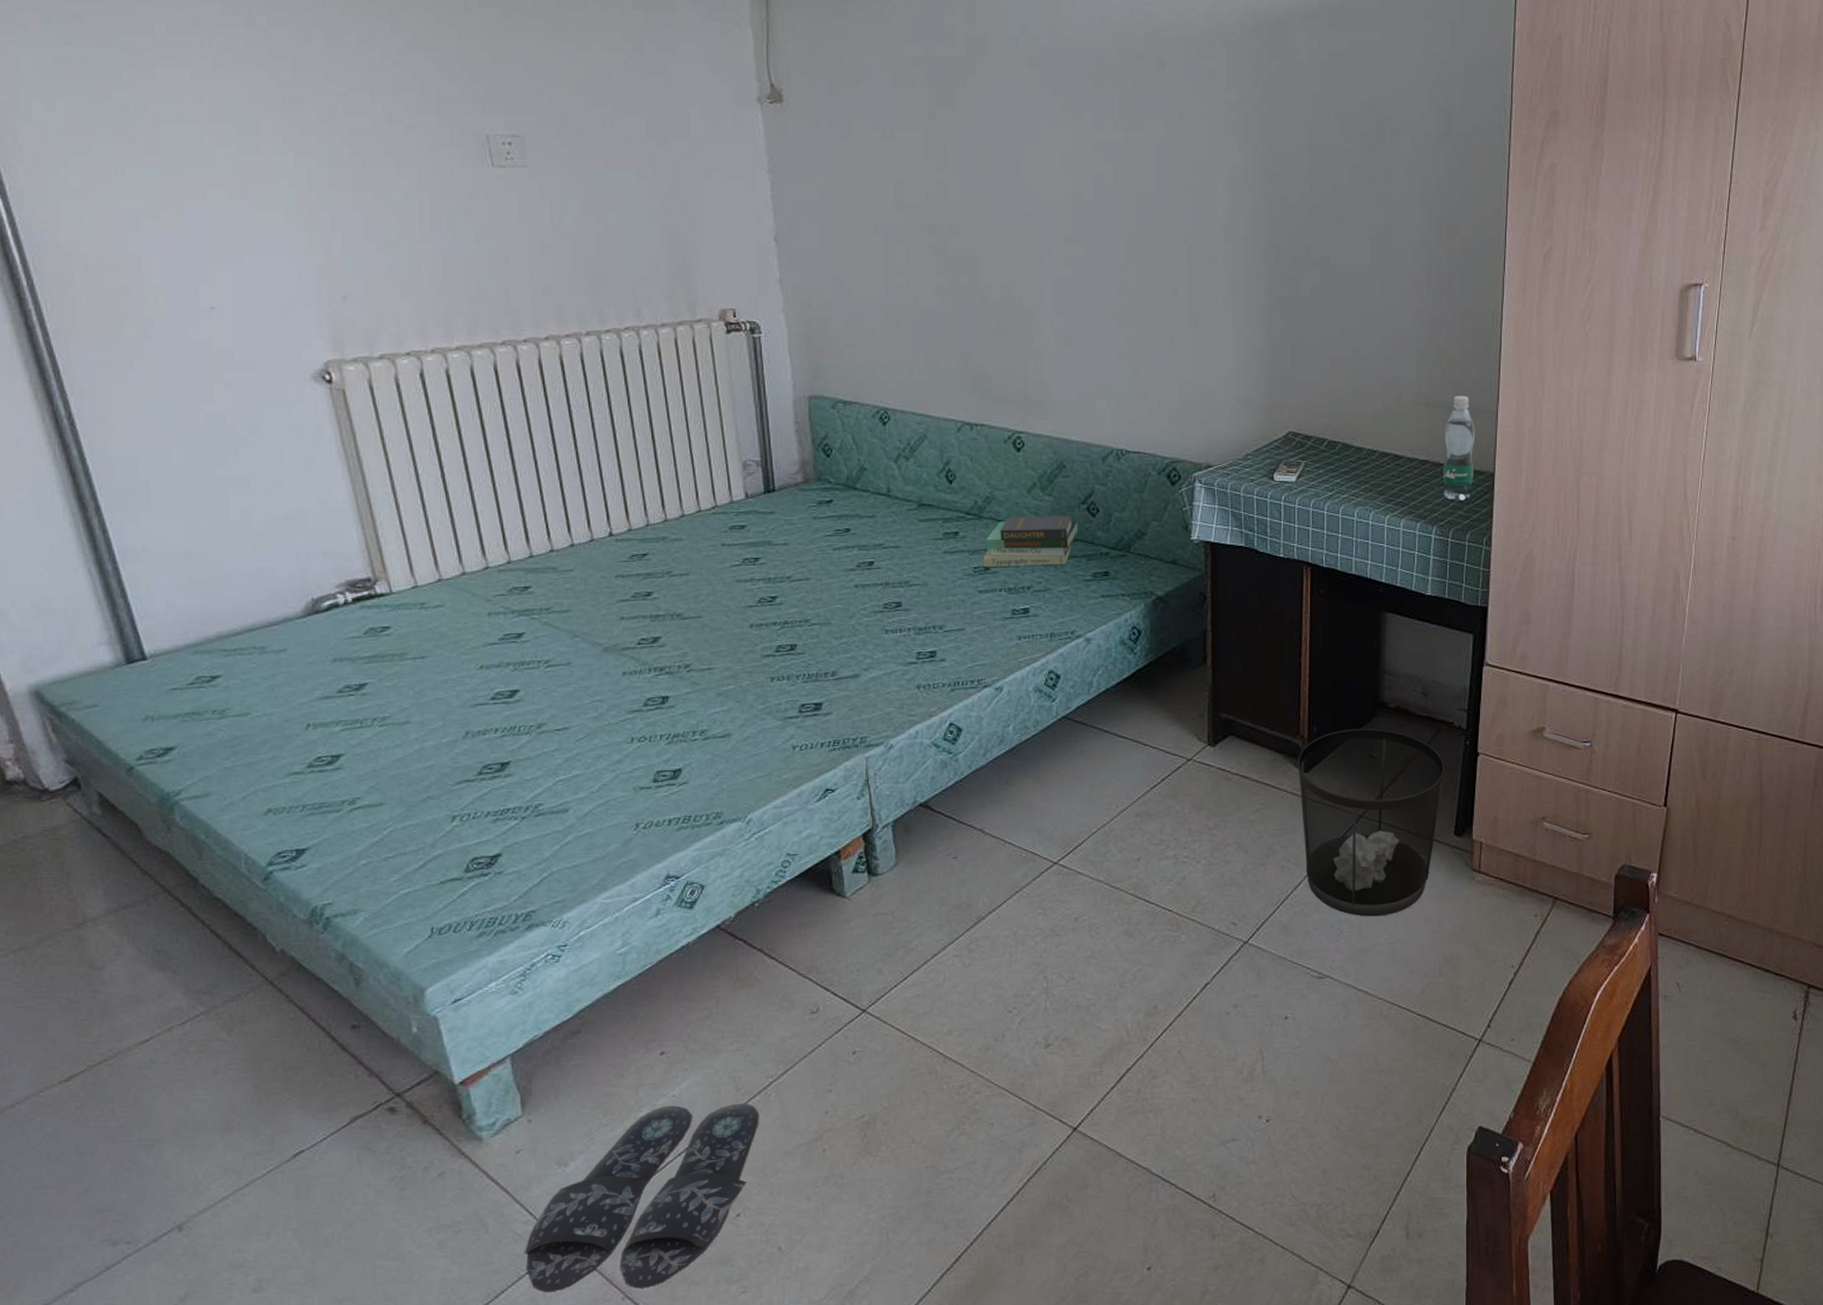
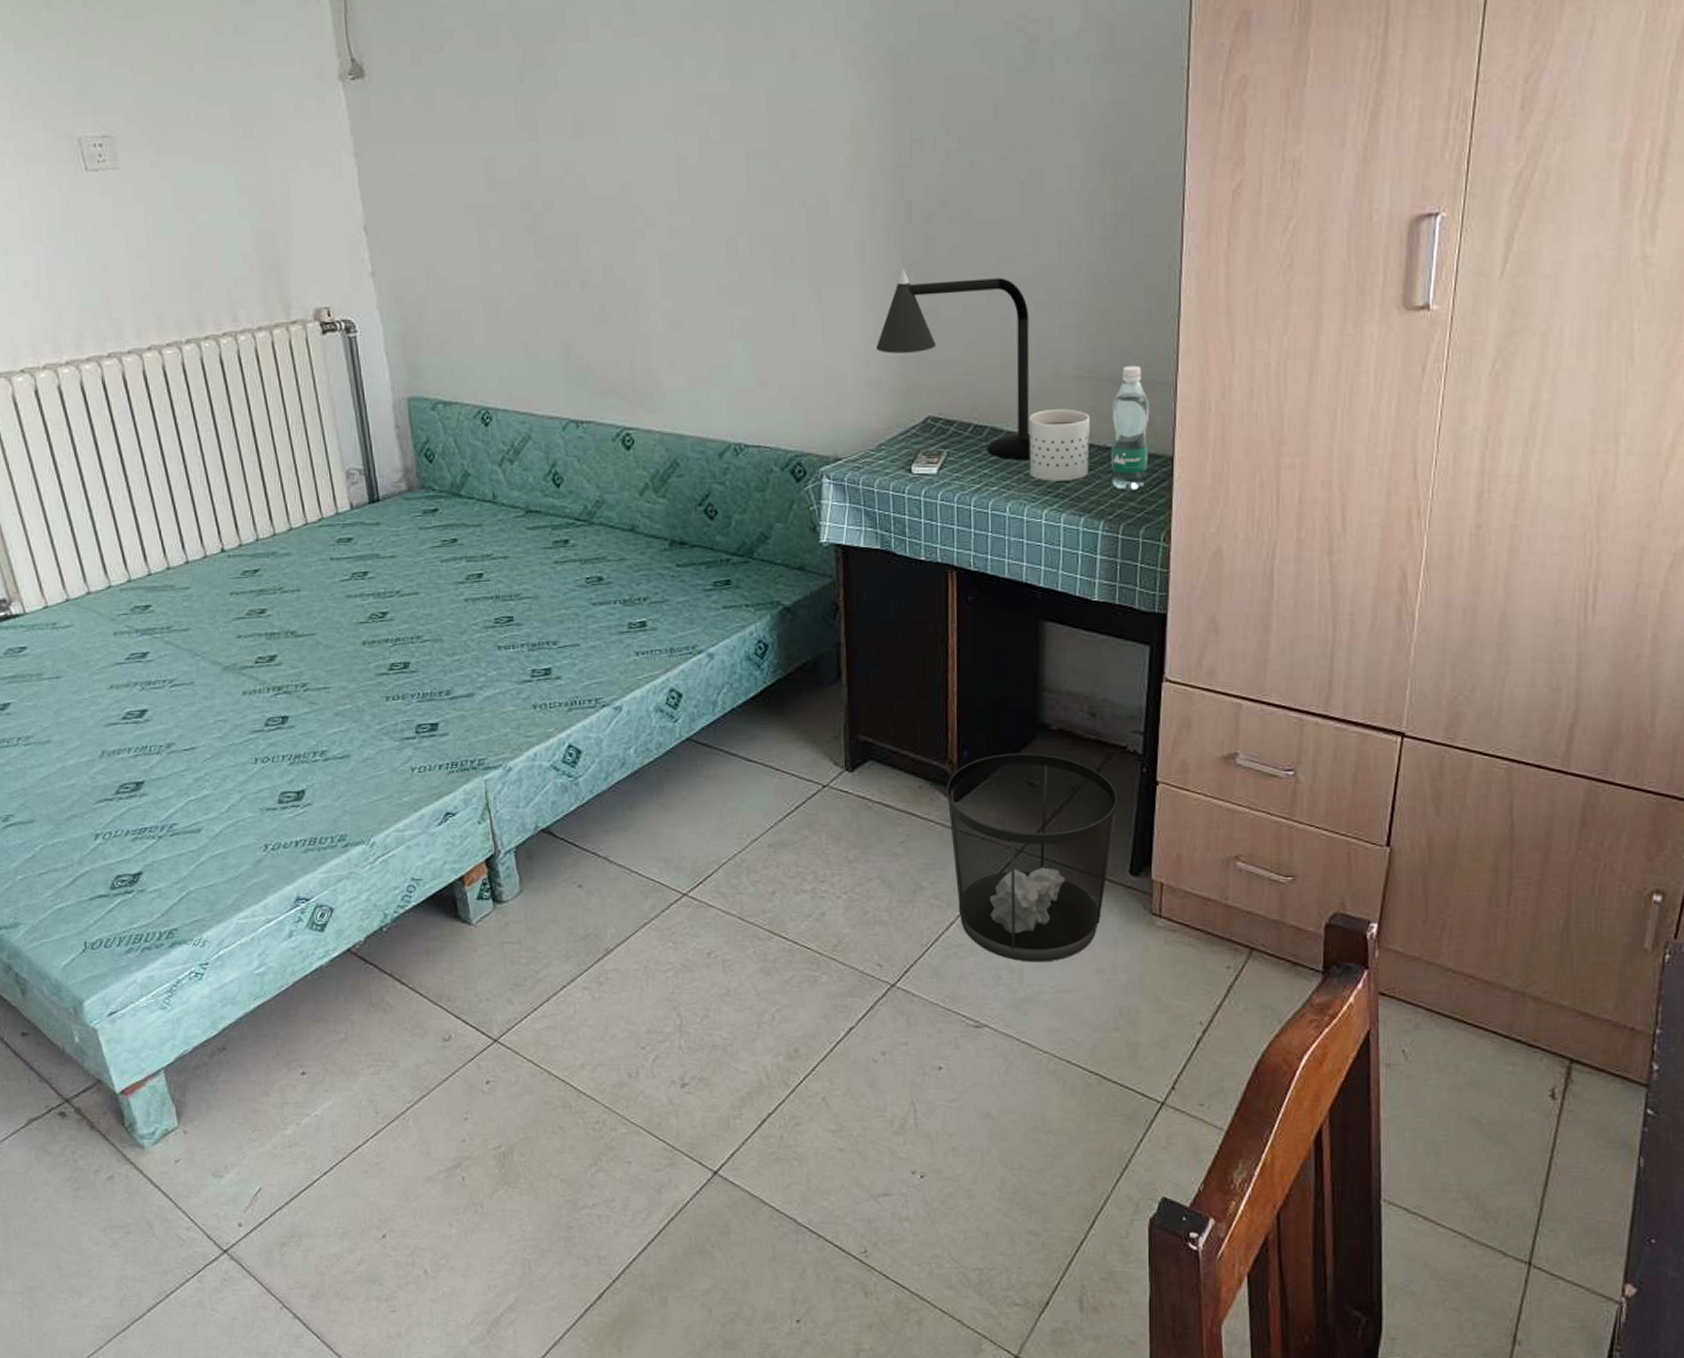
slippers: present [525,1103,759,1293] -> none [189,1125,399,1300]
books: present [983,516,1079,568] -> none [596,519,696,578]
desk lamp: none [1245,303,1377,471] -> present [875,268,1030,460]
mug: none [1374,430,1426,491] -> present [1028,409,1090,482]

